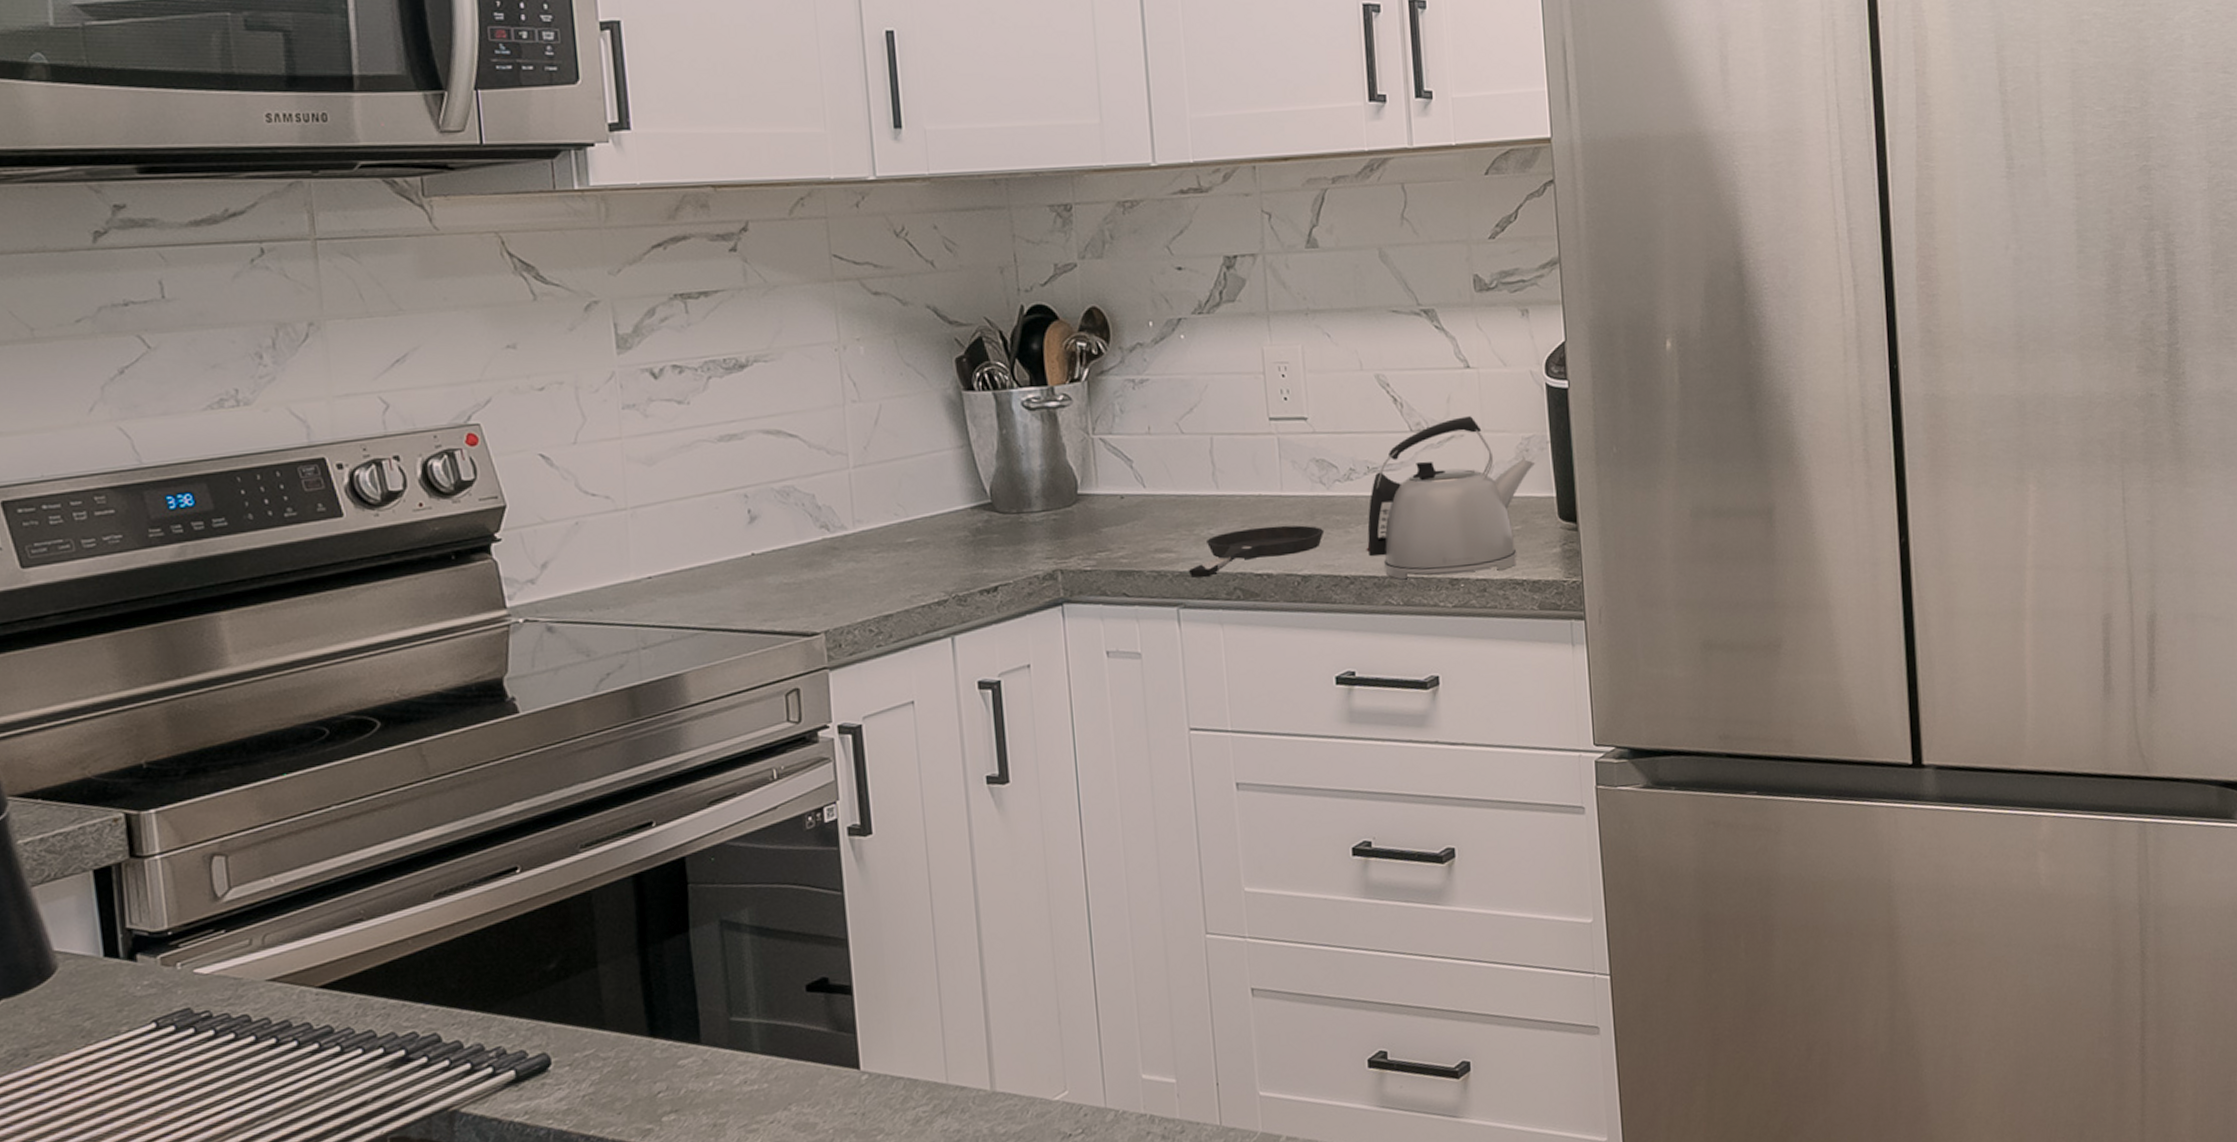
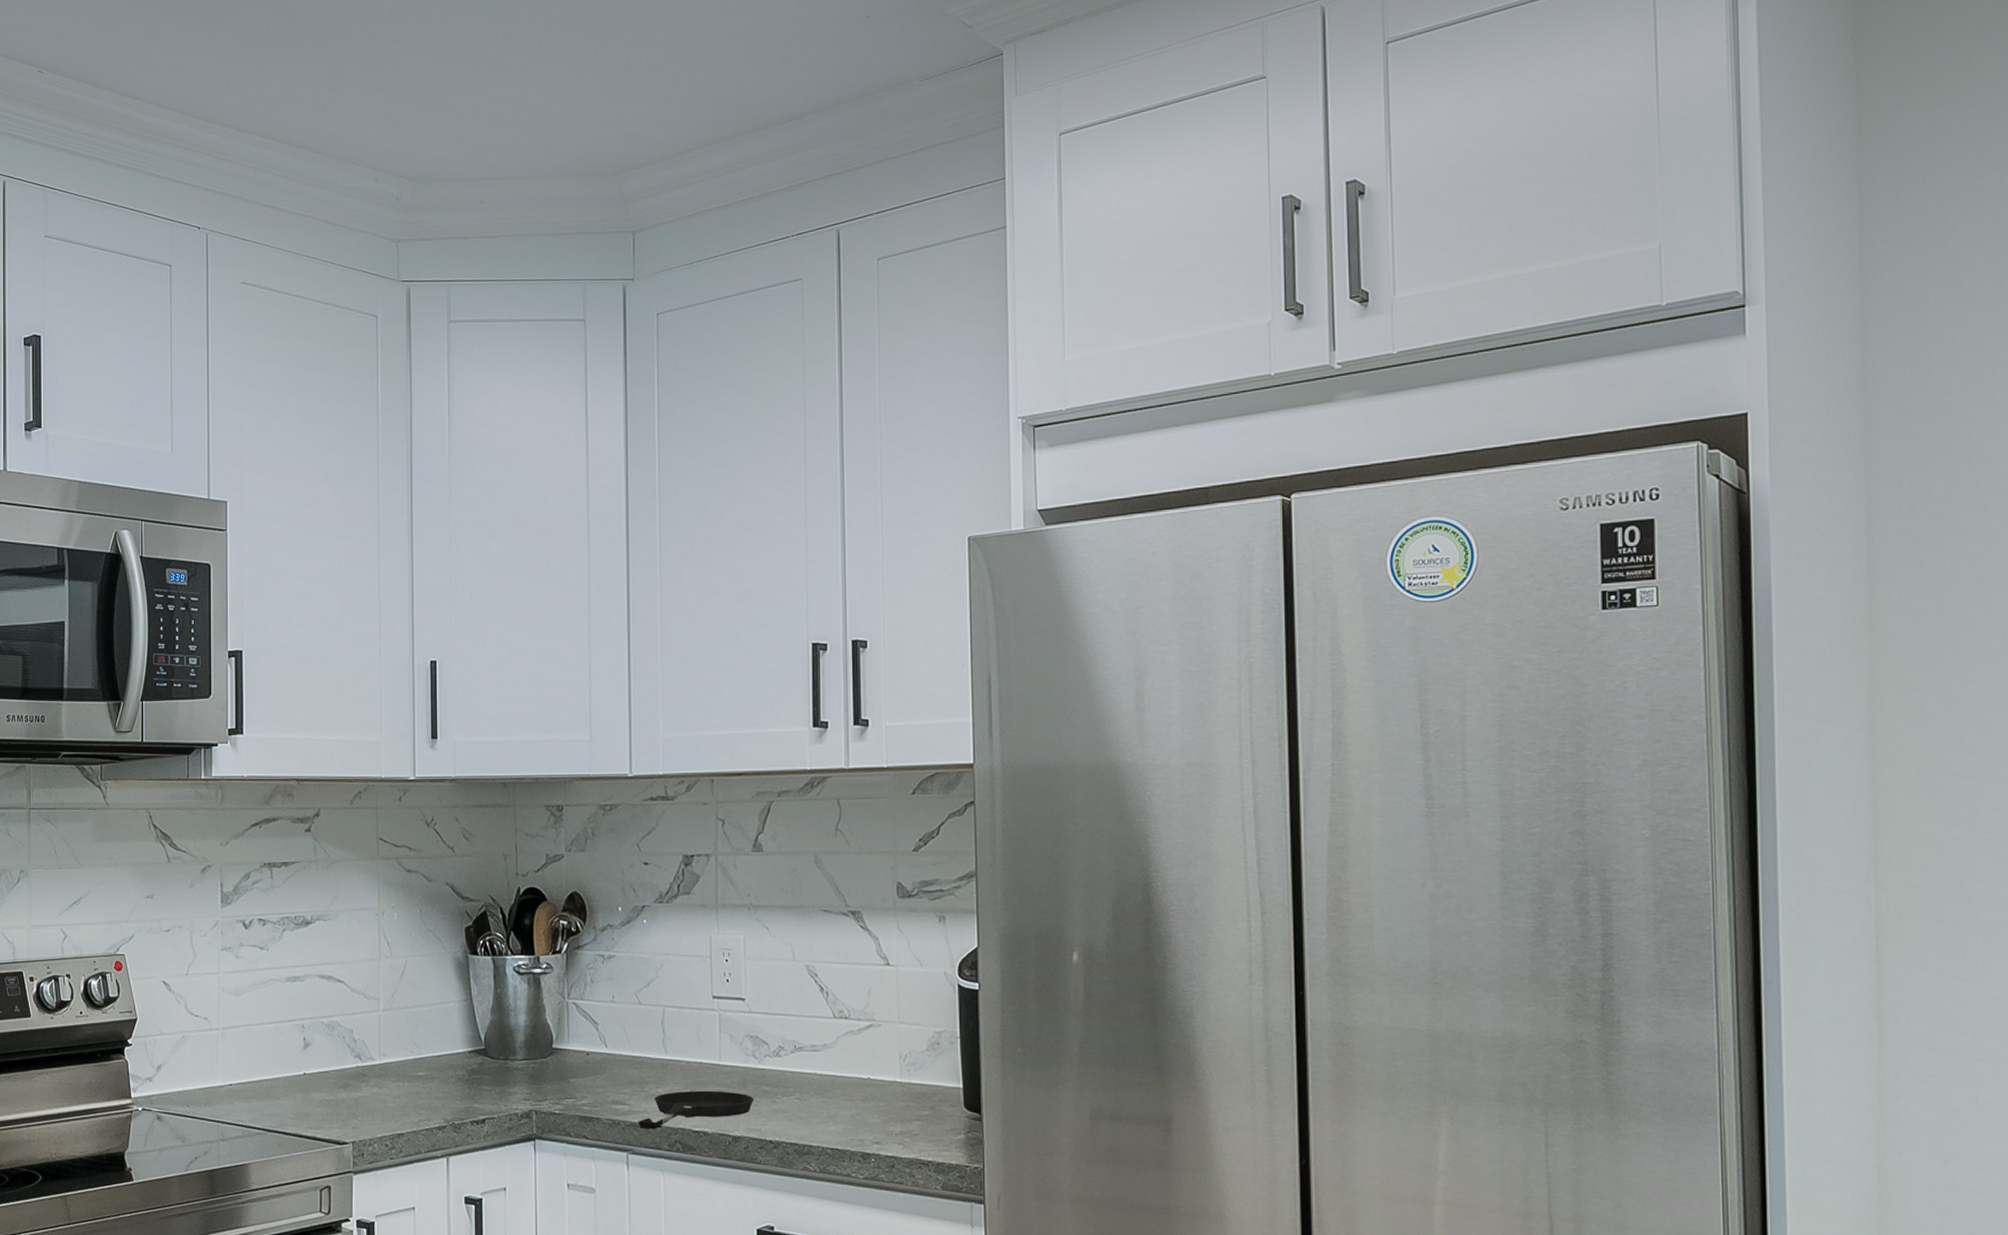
kettle: present [1366,416,1536,580] -> none [789,1008,946,1151]

